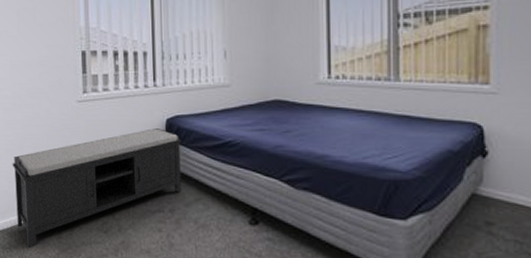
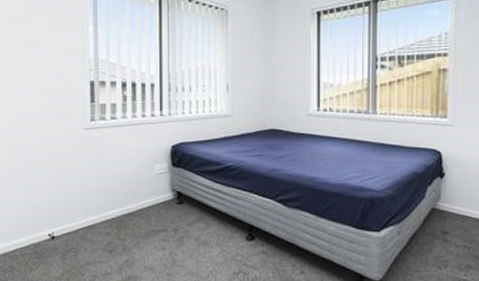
bench: present [12,128,181,248] -> none [16,154,185,270]

